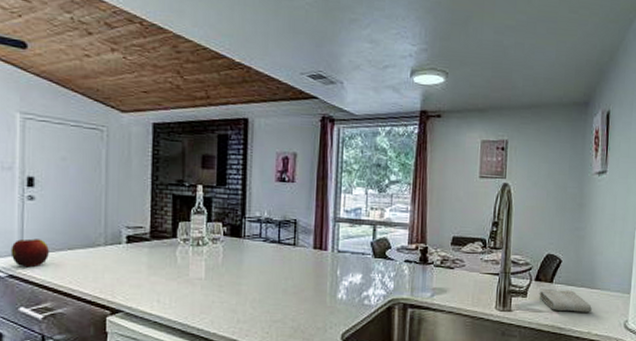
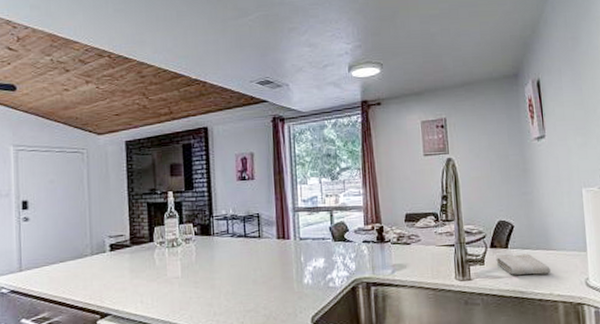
apple: present [10,238,49,268] -> none [11,255,44,283]

